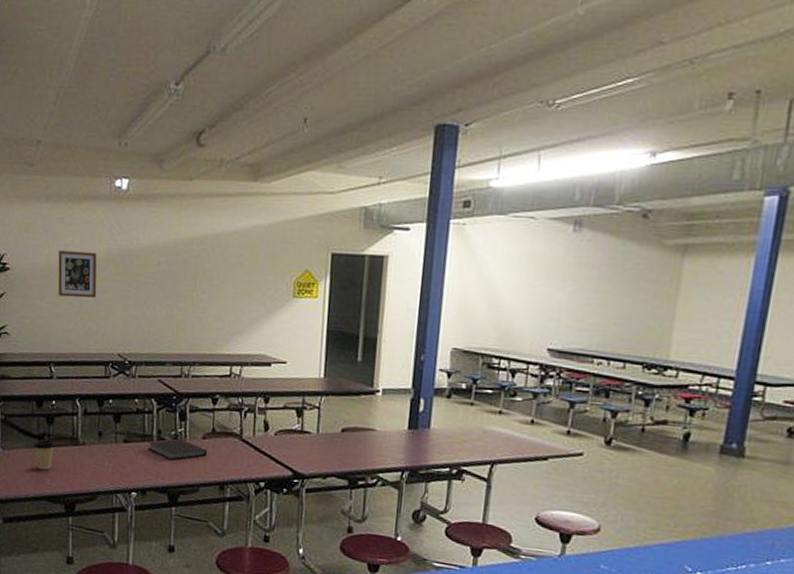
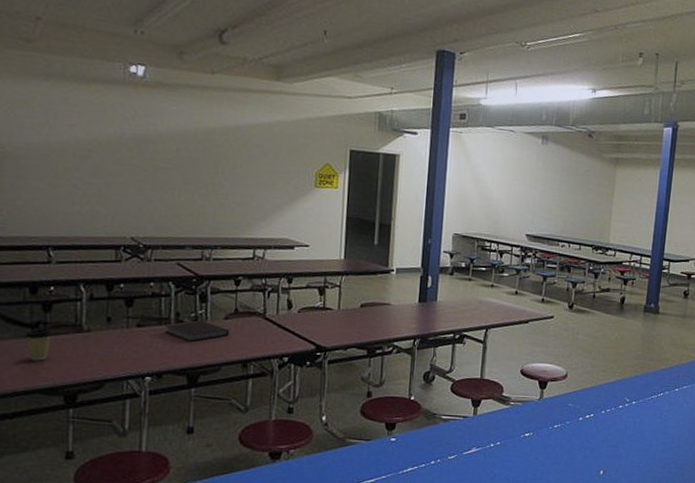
wall art: present [58,250,97,299] -> none [59,131,108,182]

